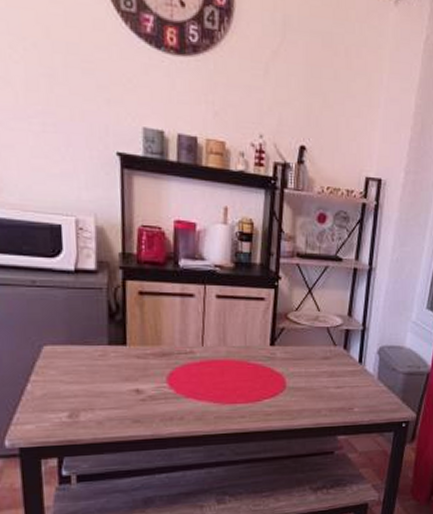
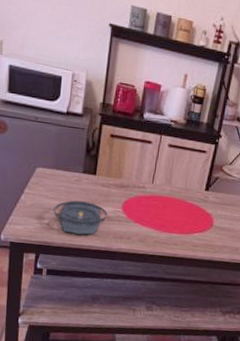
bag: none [74,380,149,424] -> present [53,200,107,235]

